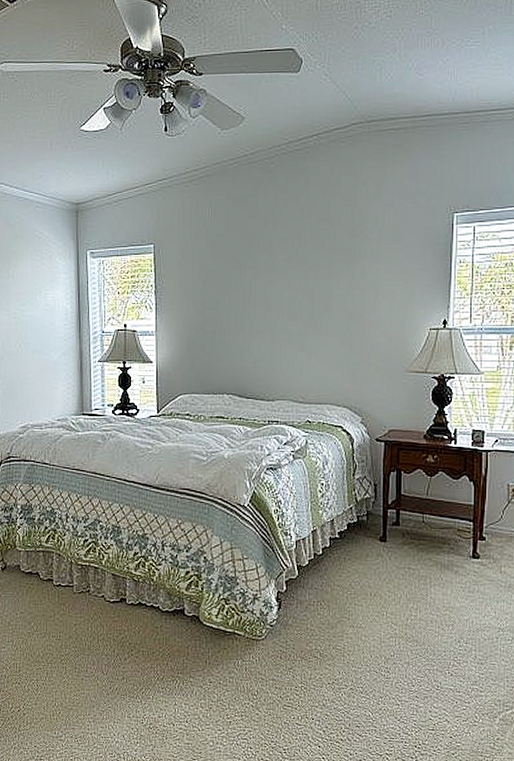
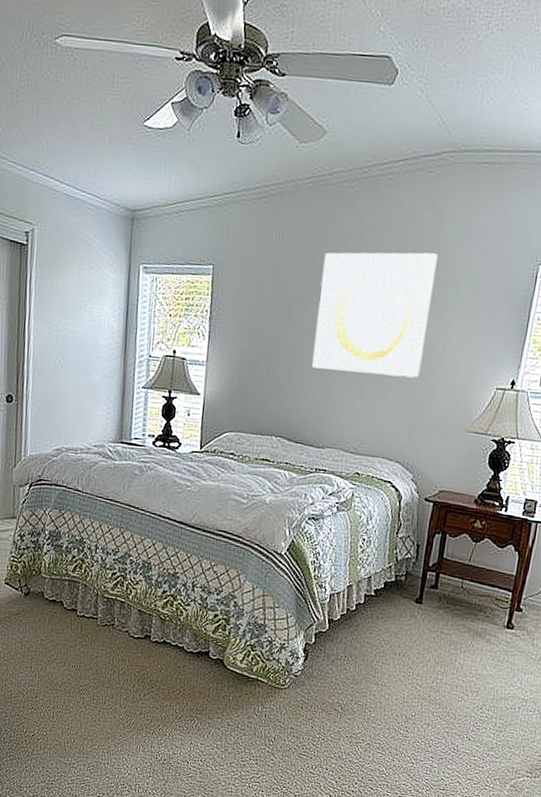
wall art: none [253,213,359,327] -> present [311,252,438,379]

